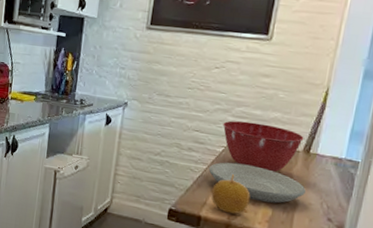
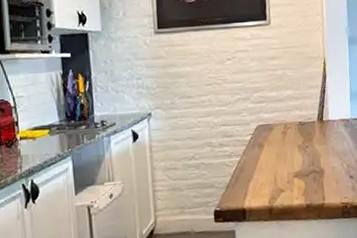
plate: present [208,162,306,204] -> none [242,145,327,178]
fruit: present [211,174,251,215] -> none [249,159,285,198]
mixing bowl: present [223,120,304,172] -> none [245,103,316,148]

